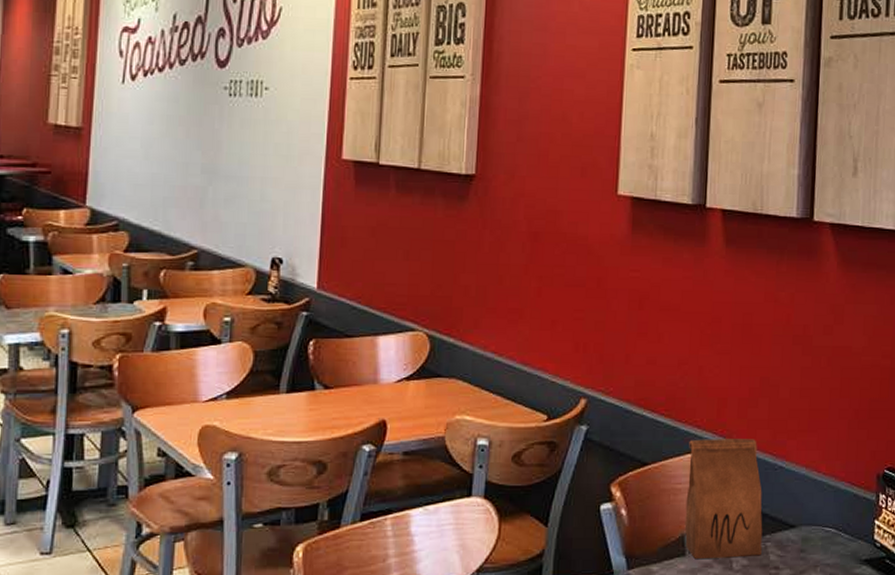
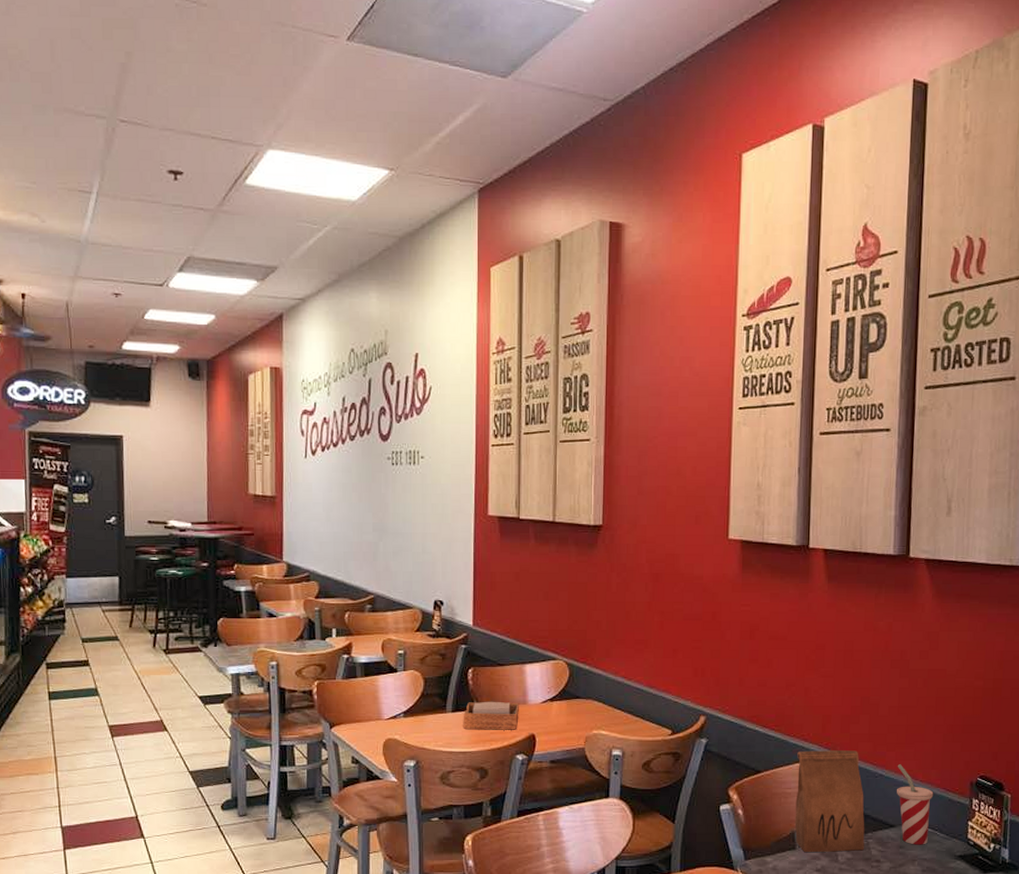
napkin holder: none [299,380,369,415] -> present [463,701,519,730]
beverage cup: none [798,455,838,548] -> present [897,764,934,845]

